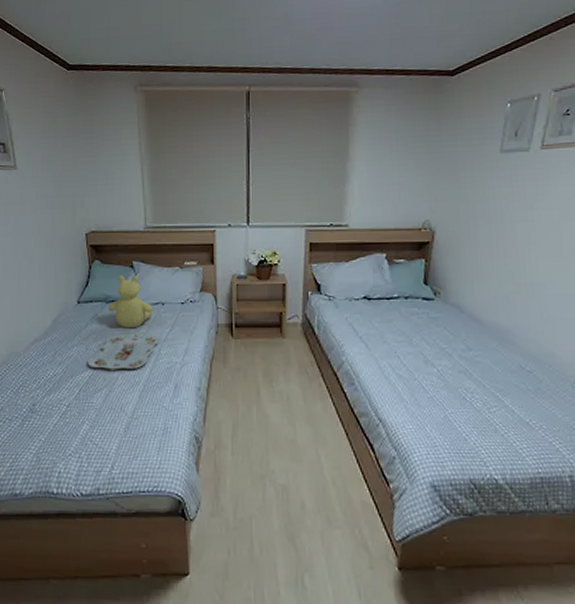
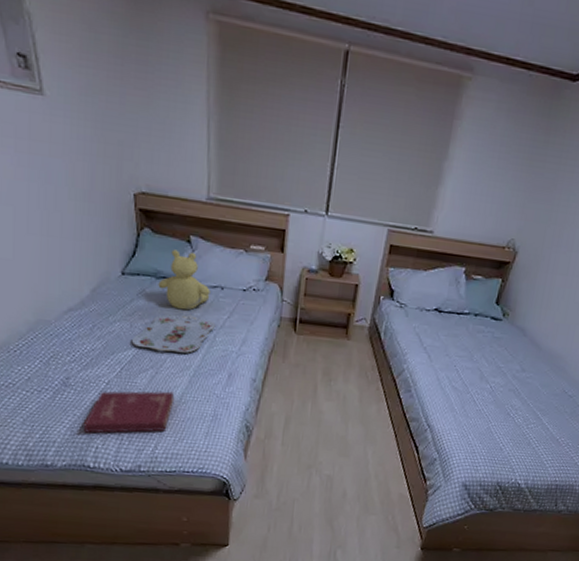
book: none [47,408,127,458] -> present [83,391,175,434]

